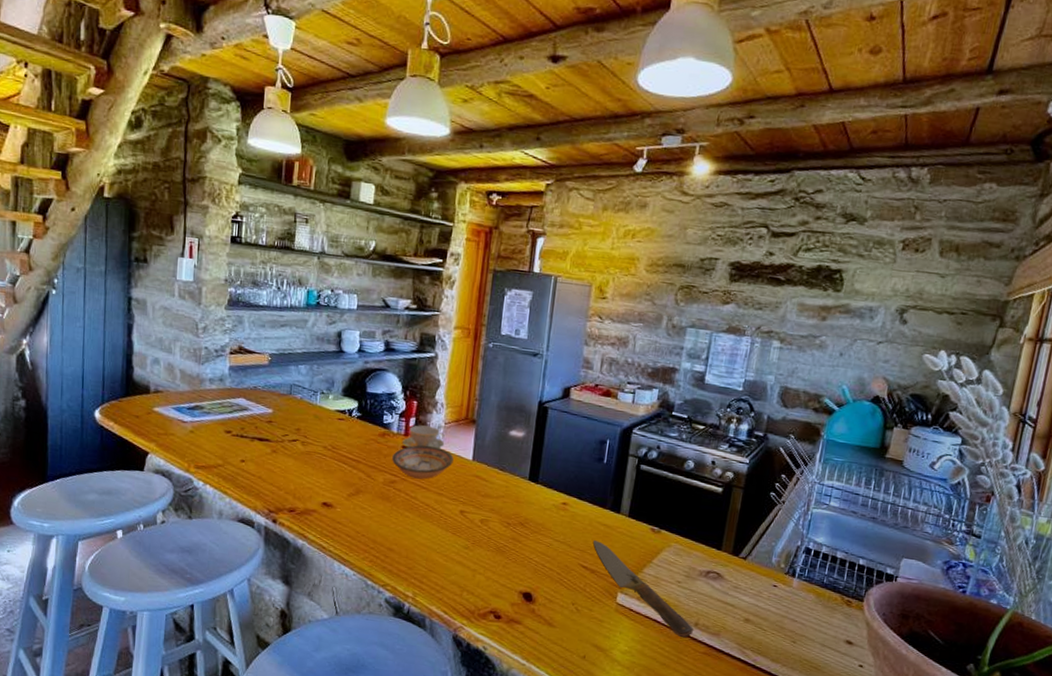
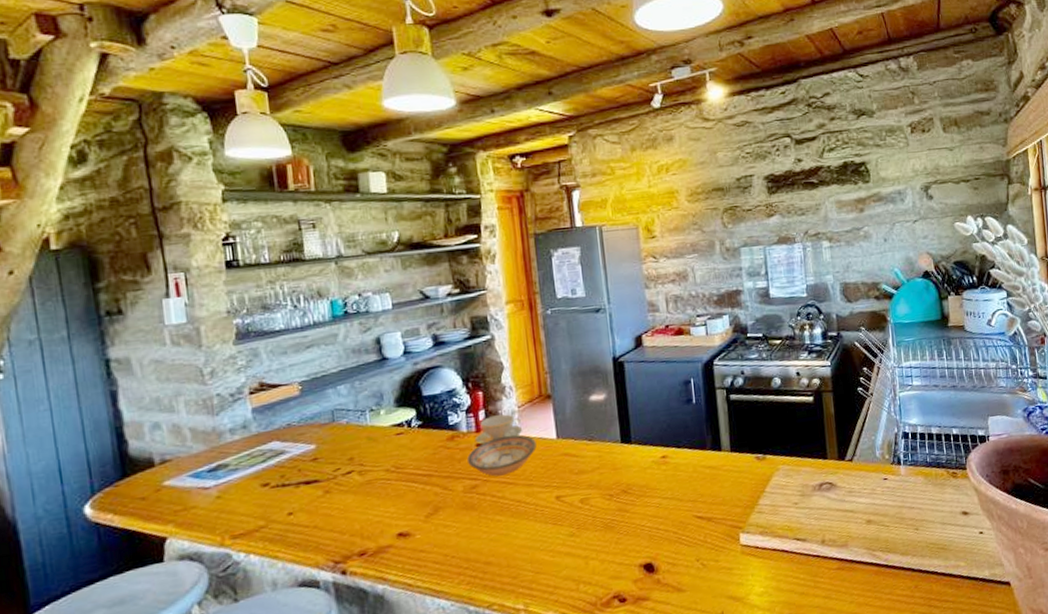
kitchen knife: present [593,540,693,639] -> none [703,485,822,560]

